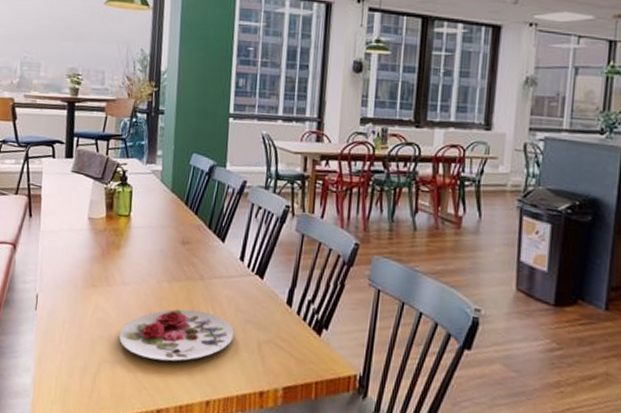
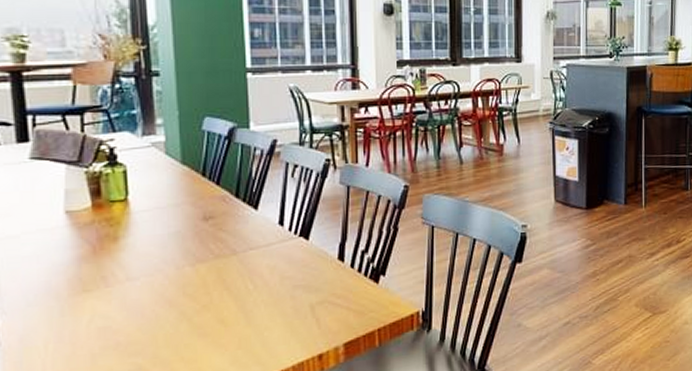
plate: present [119,309,234,362] -> none [131,287,282,357]

